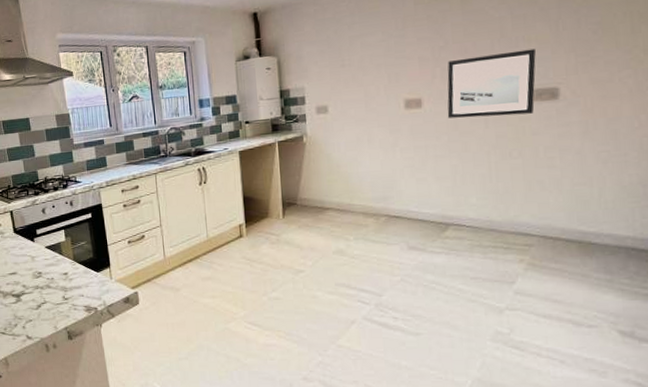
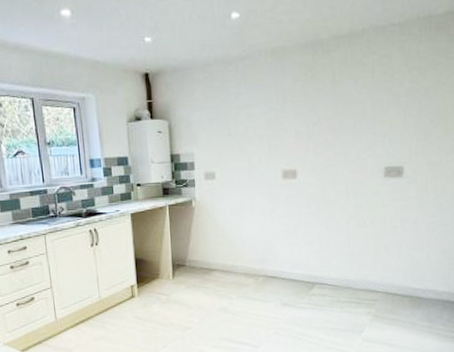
wall art: present [447,48,536,119] -> none [317,131,388,190]

